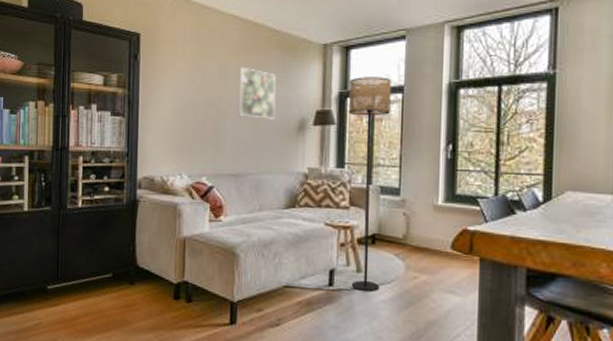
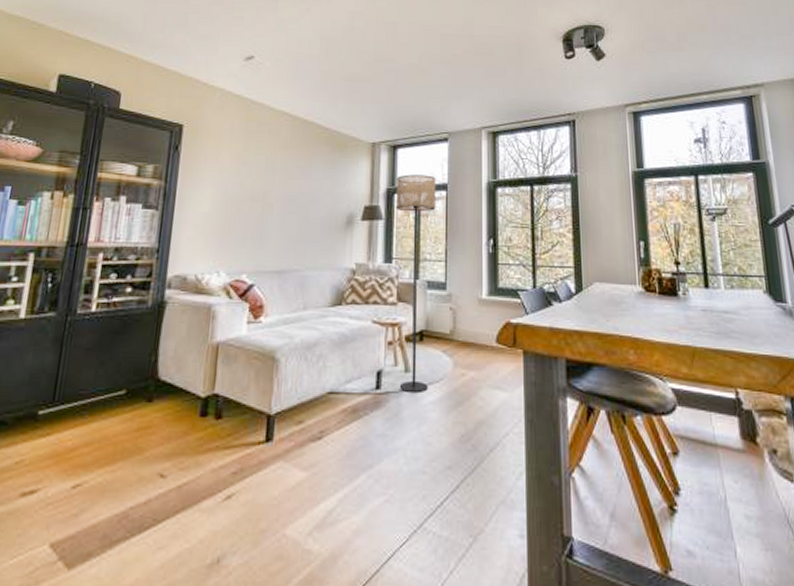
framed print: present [239,66,276,119] -> none [285,161,325,214]

